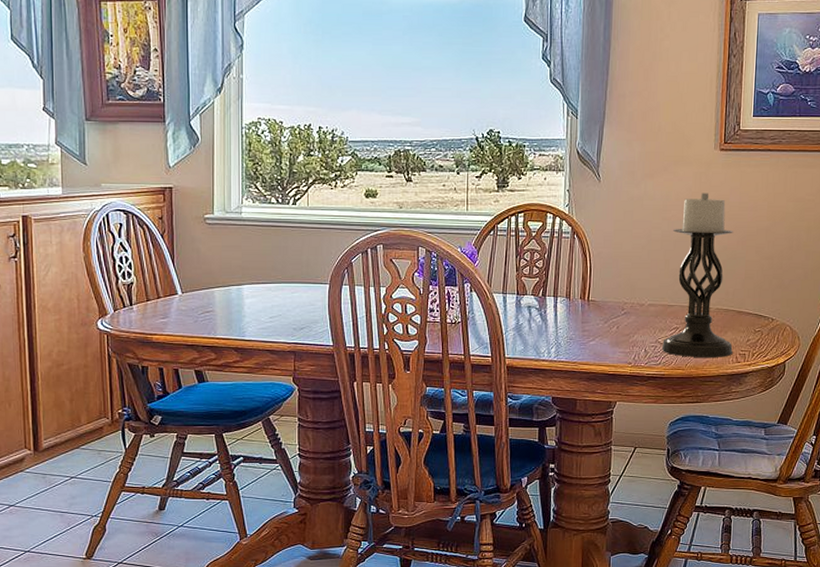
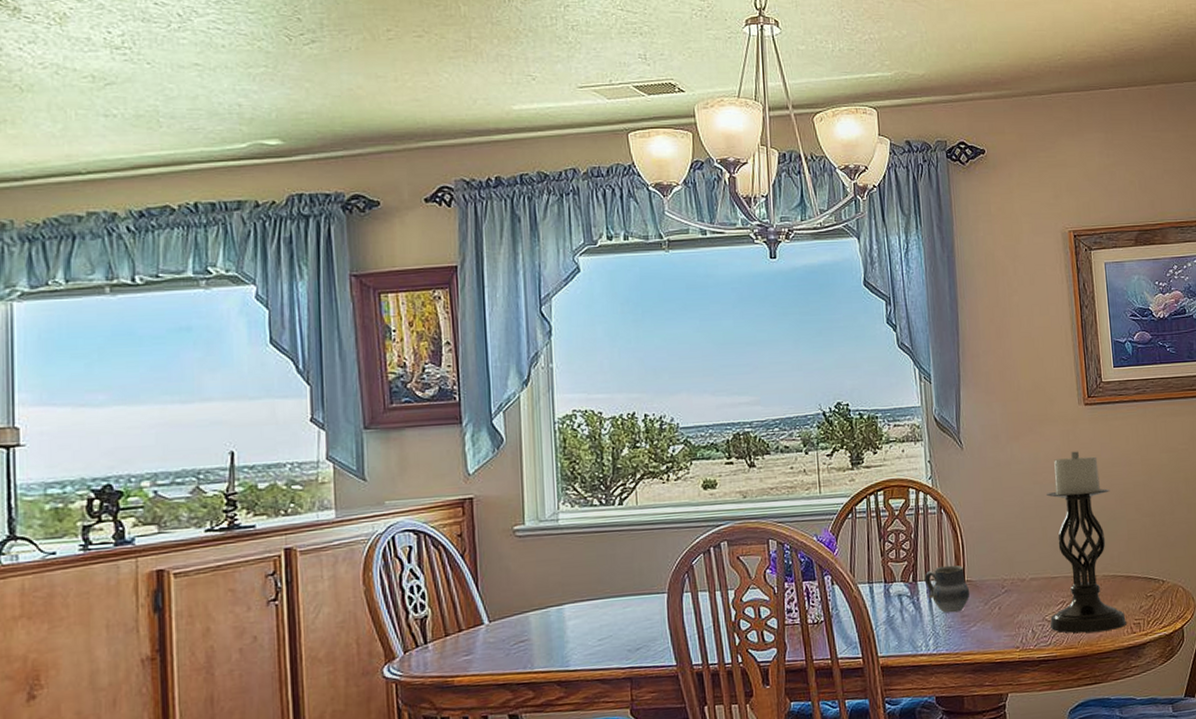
cup: none [552,285,593,327] -> present [924,565,970,613]

